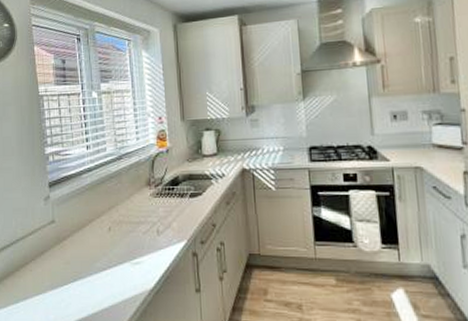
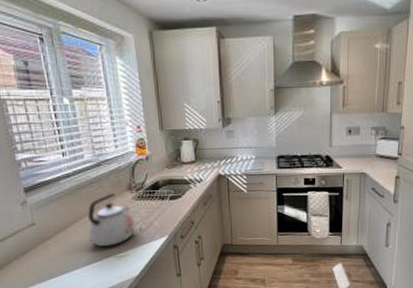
kettle: none [105,189,152,251] -> present [88,193,135,247]

